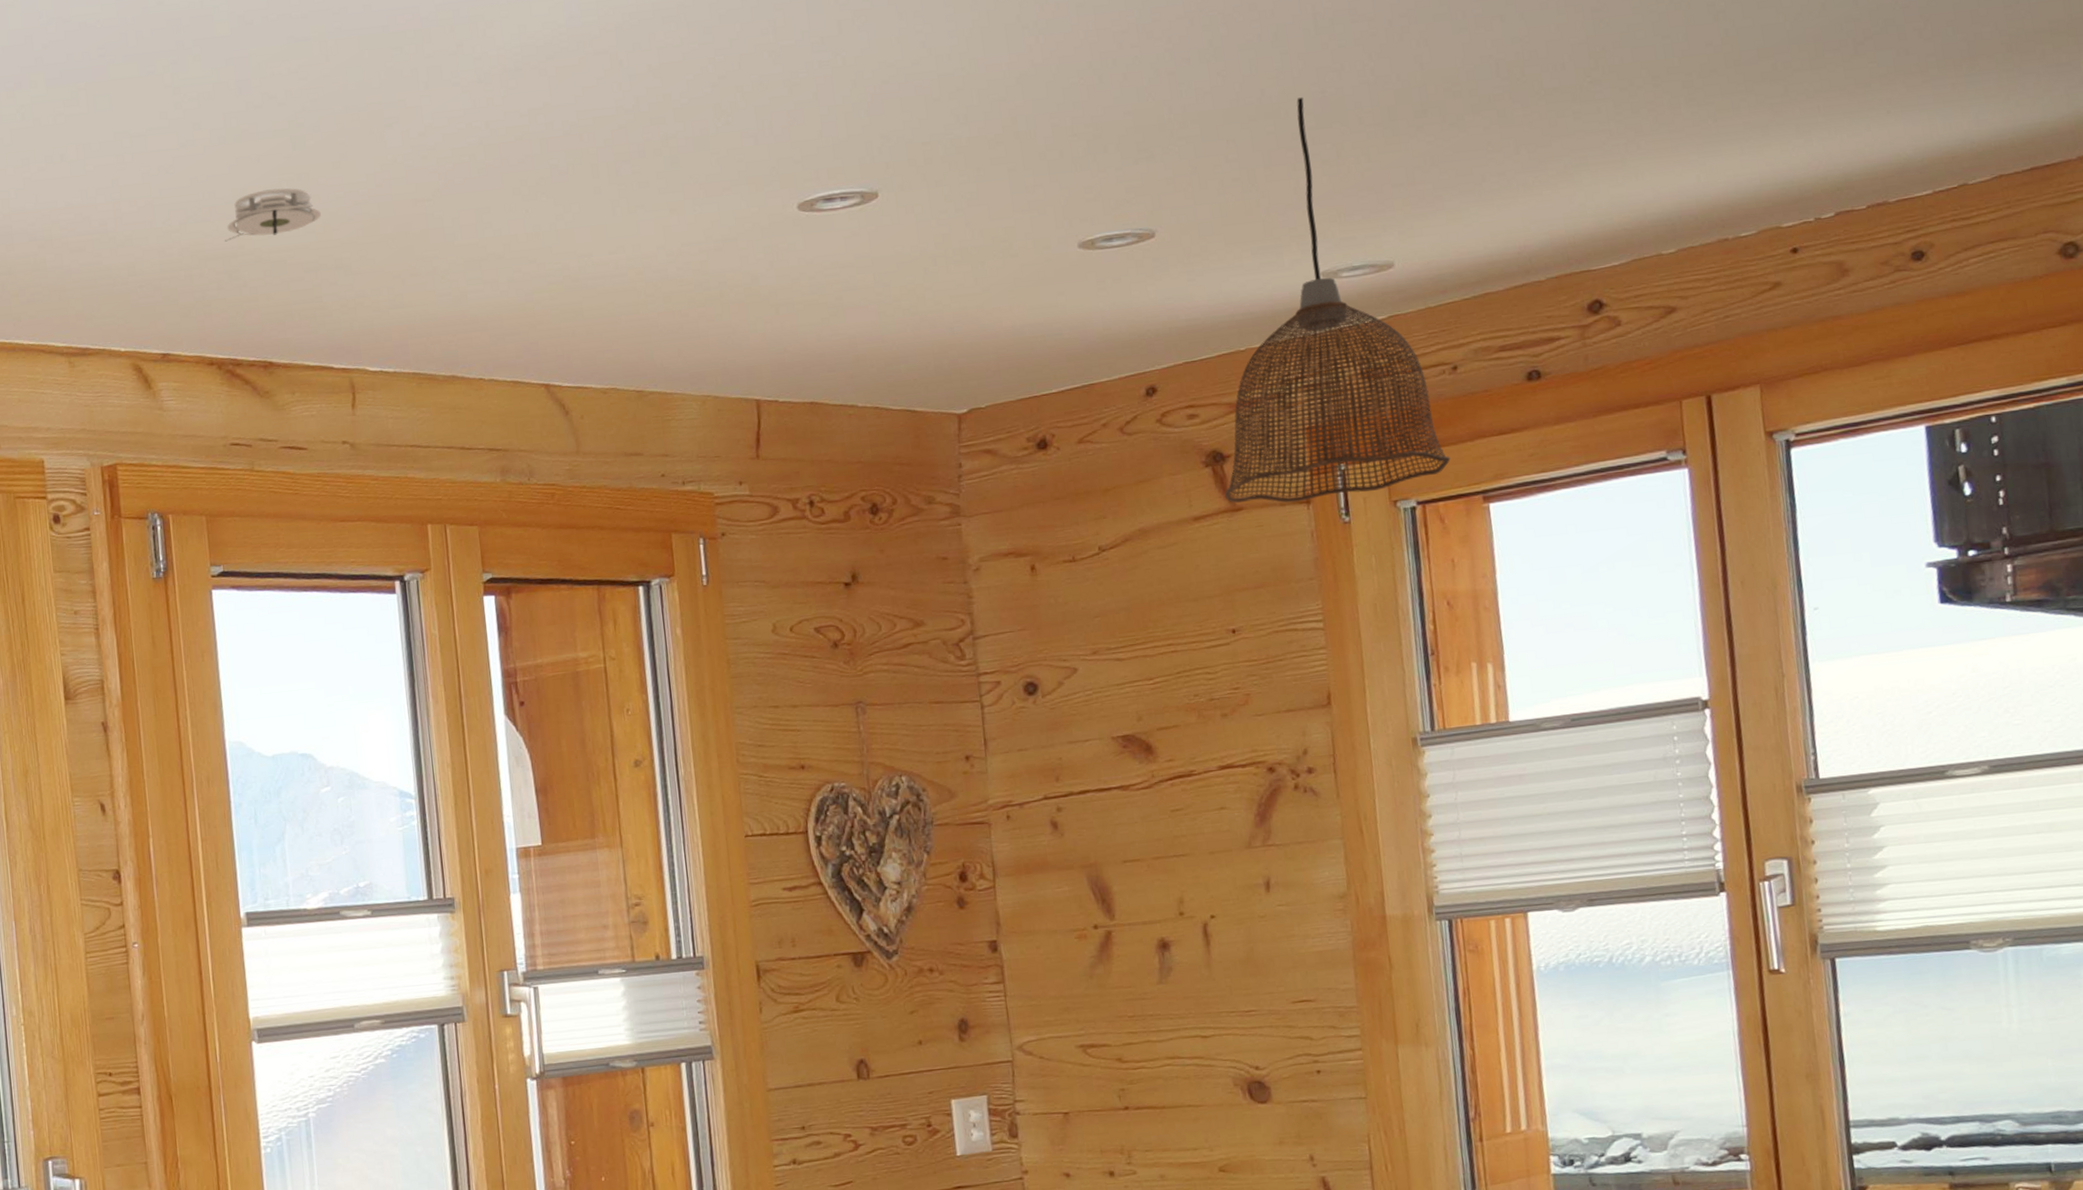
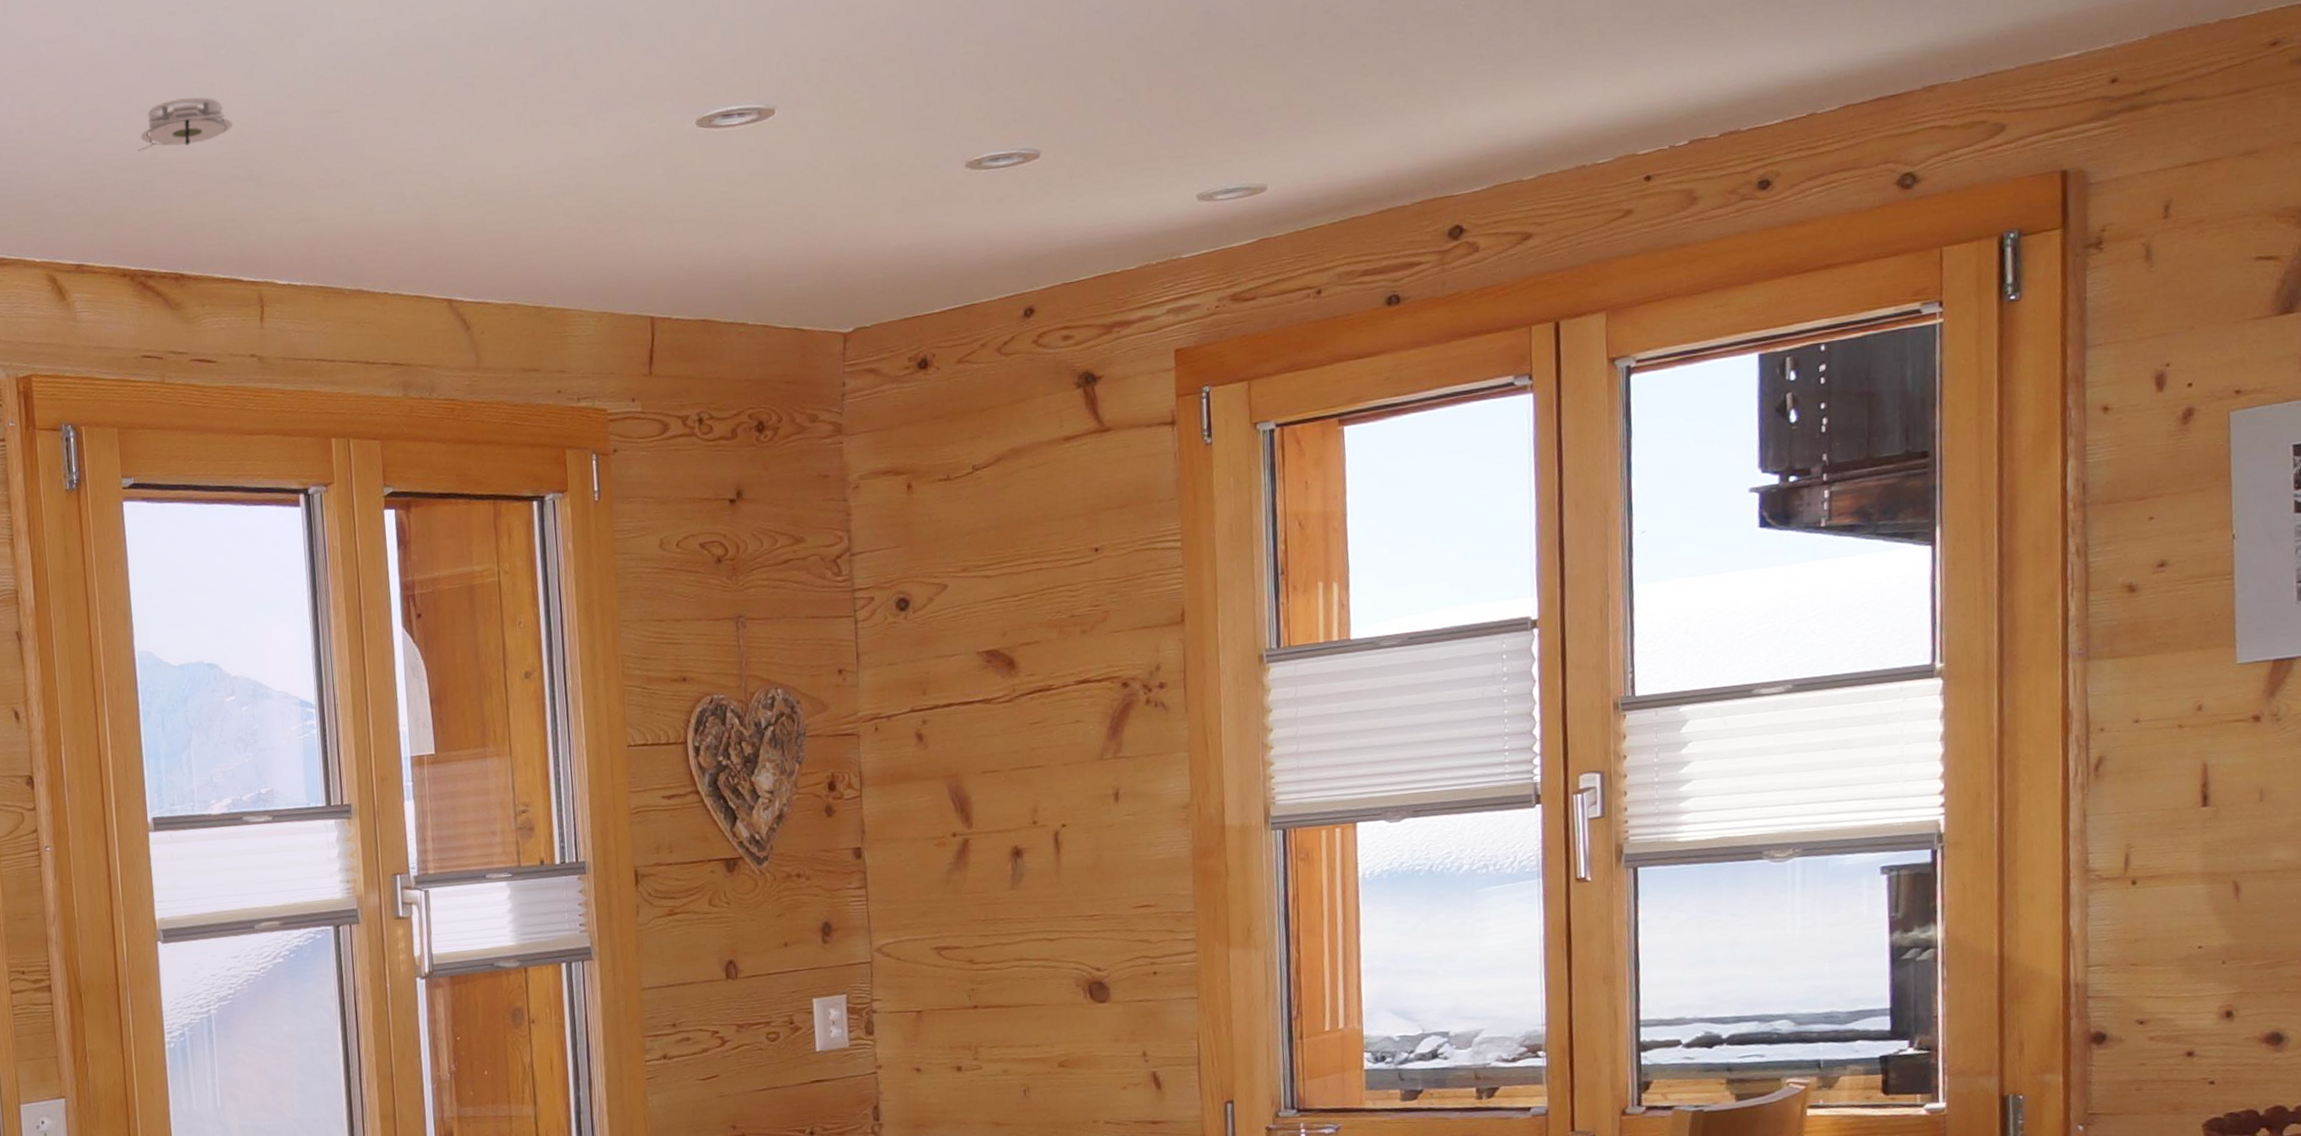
pendant lamp: present [1224,97,1451,503] -> none [1094,17,1310,424]

